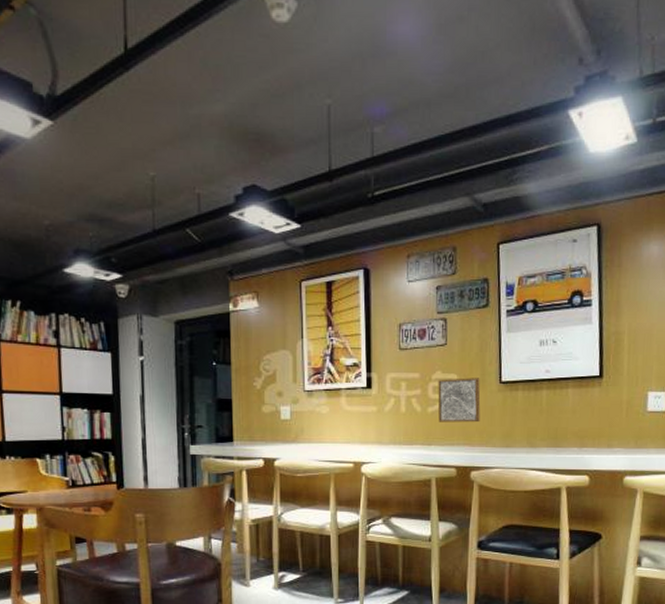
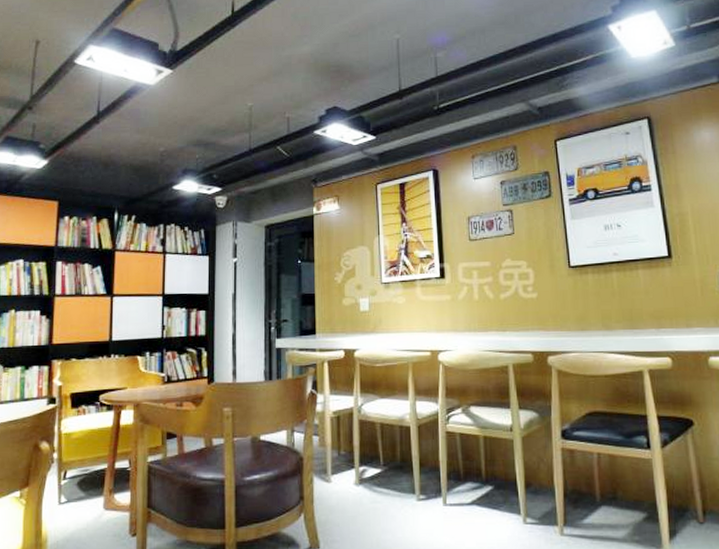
wall art: present [438,378,481,423] -> none [508,263,553,308]

